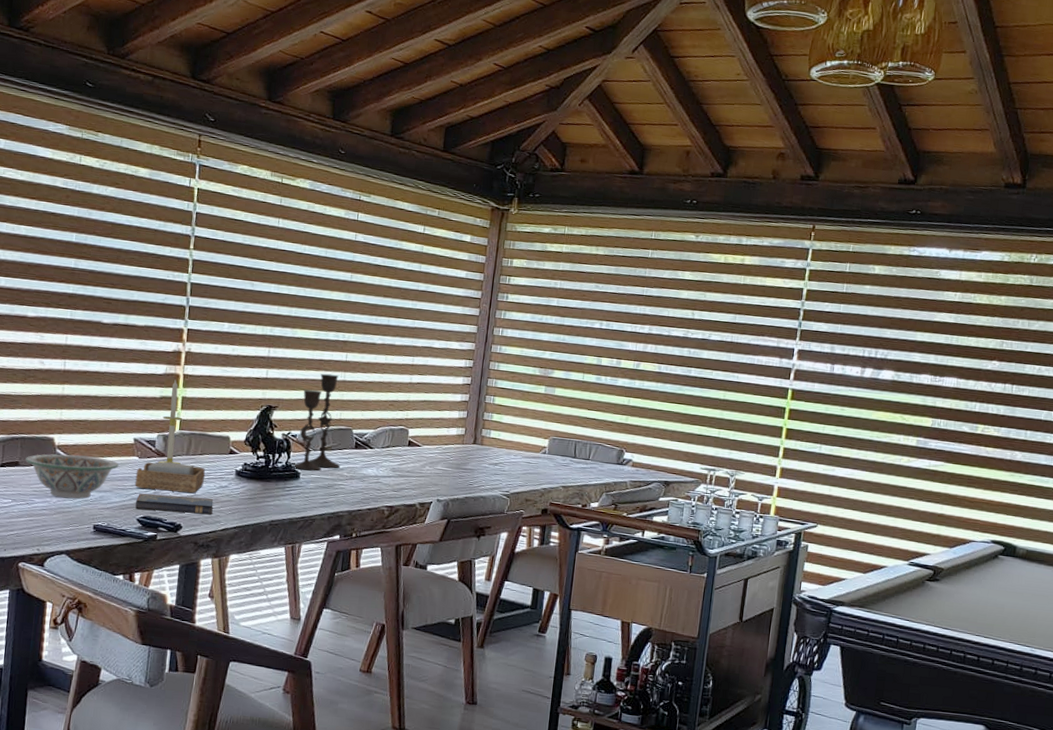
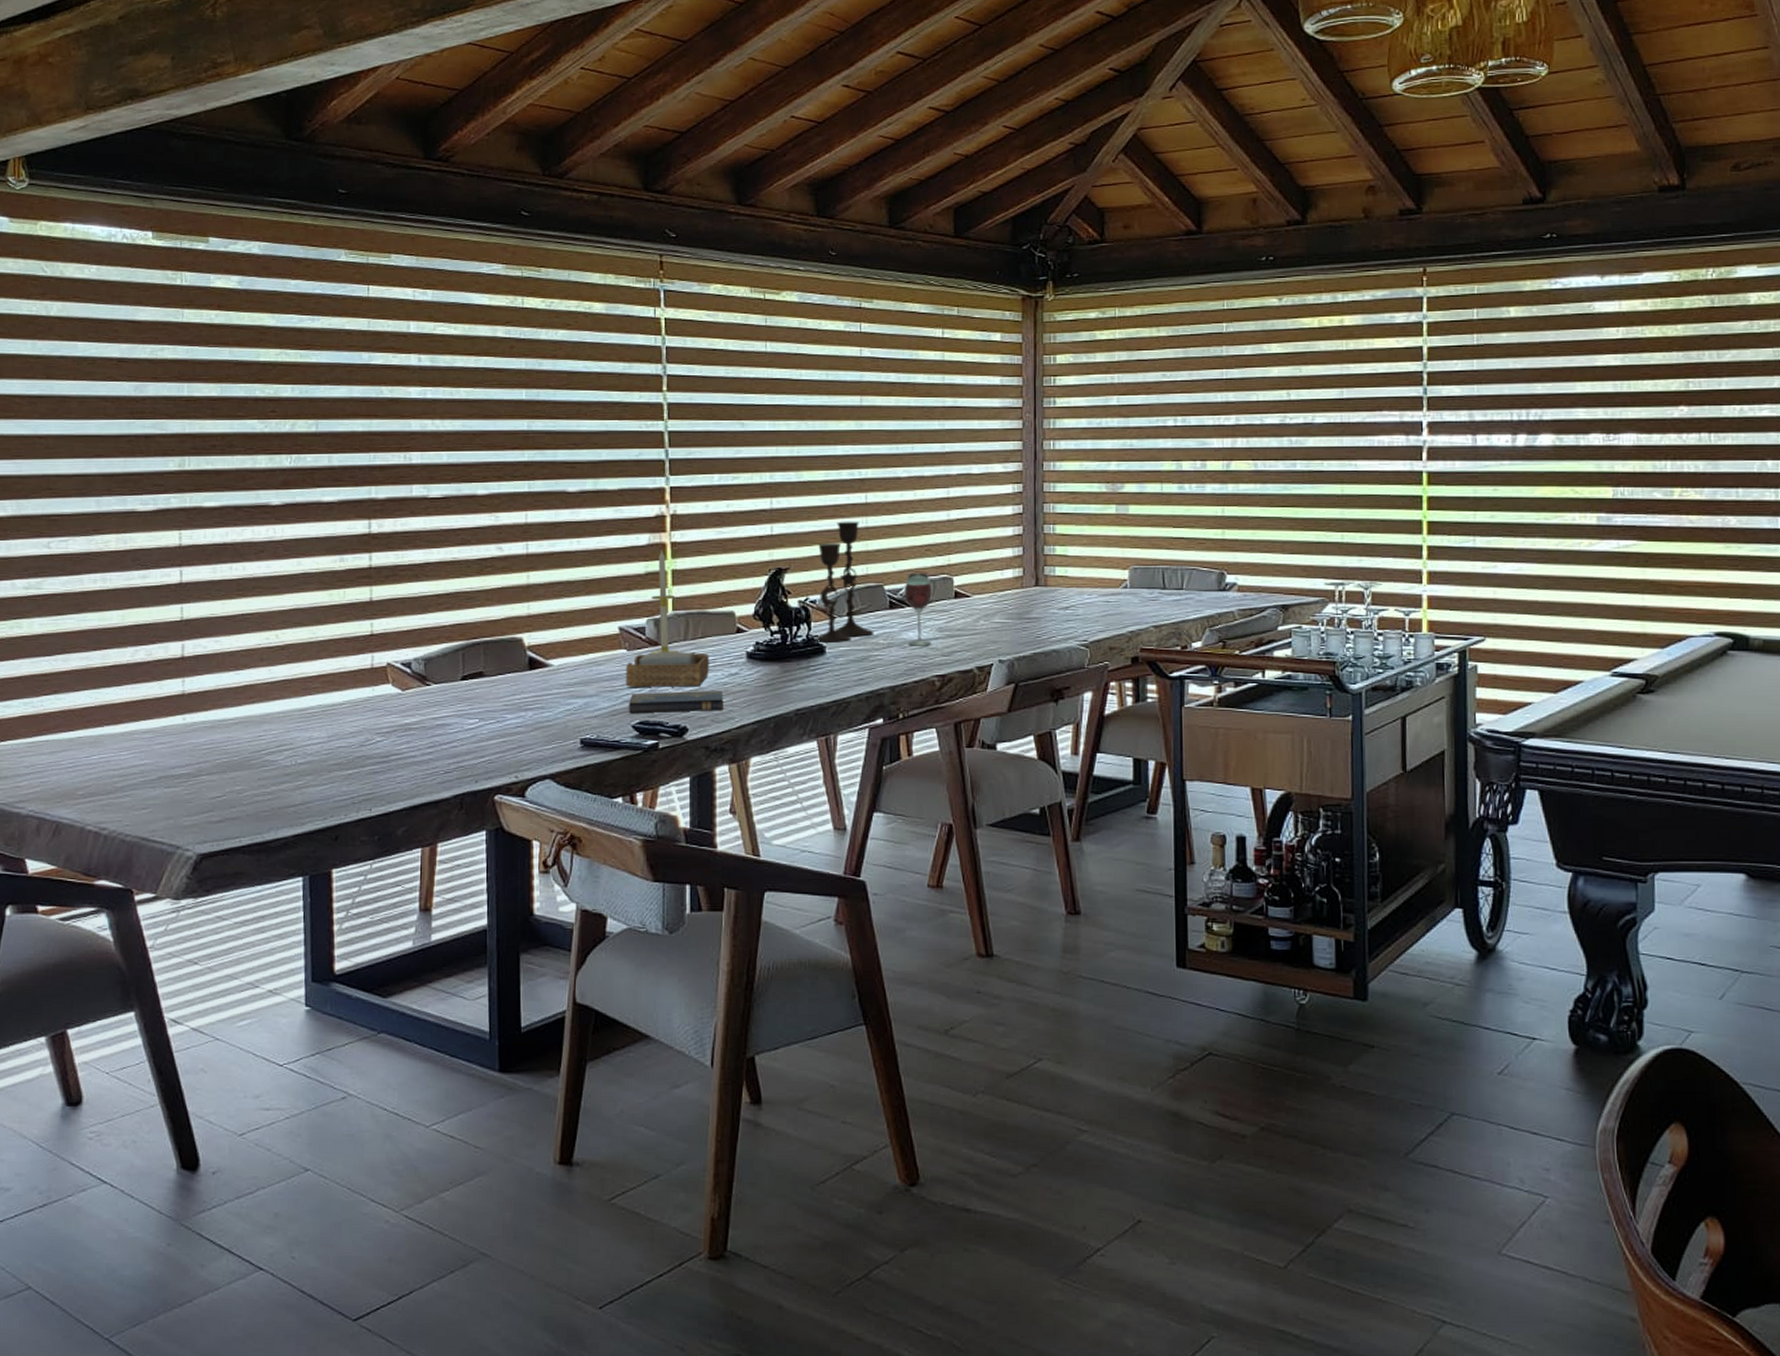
decorative bowl: present [25,454,119,499] -> none [491,655,604,710]
wineglass: none [366,421,391,482] -> present [905,572,932,646]

